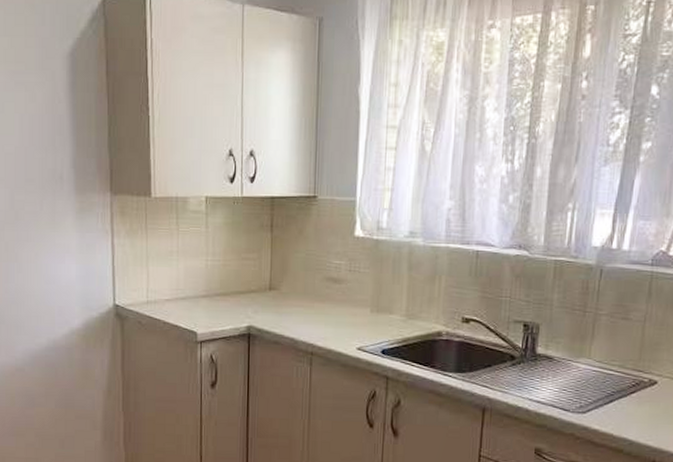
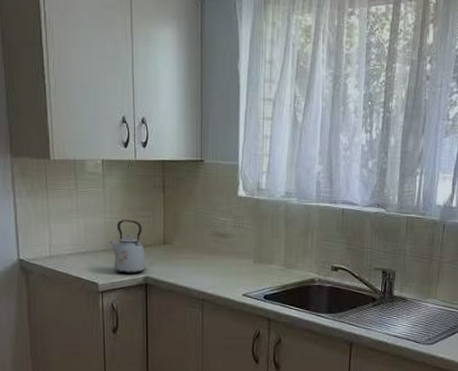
kettle: none [211,262,250,323] -> present [109,220,146,274]

